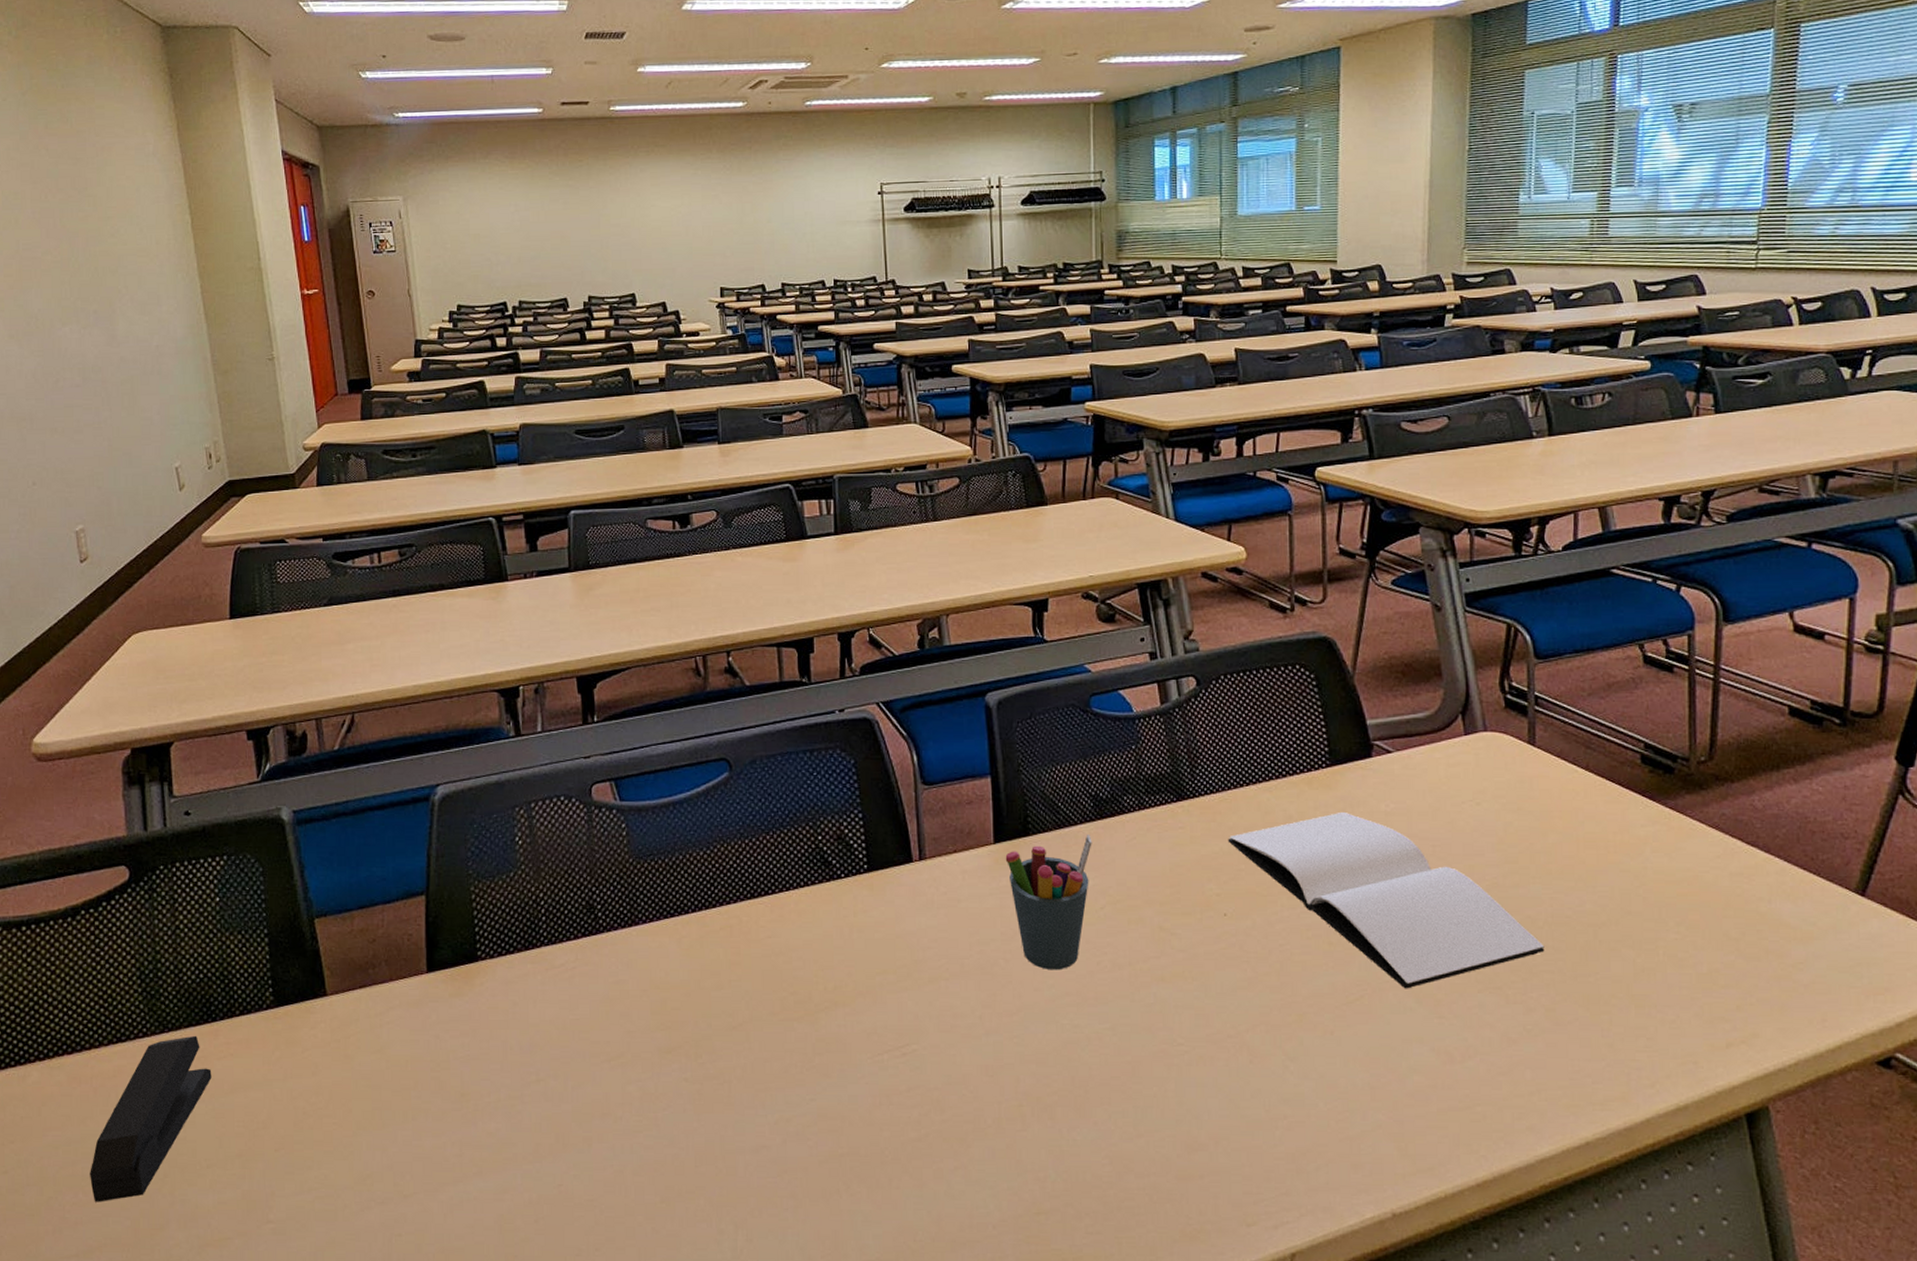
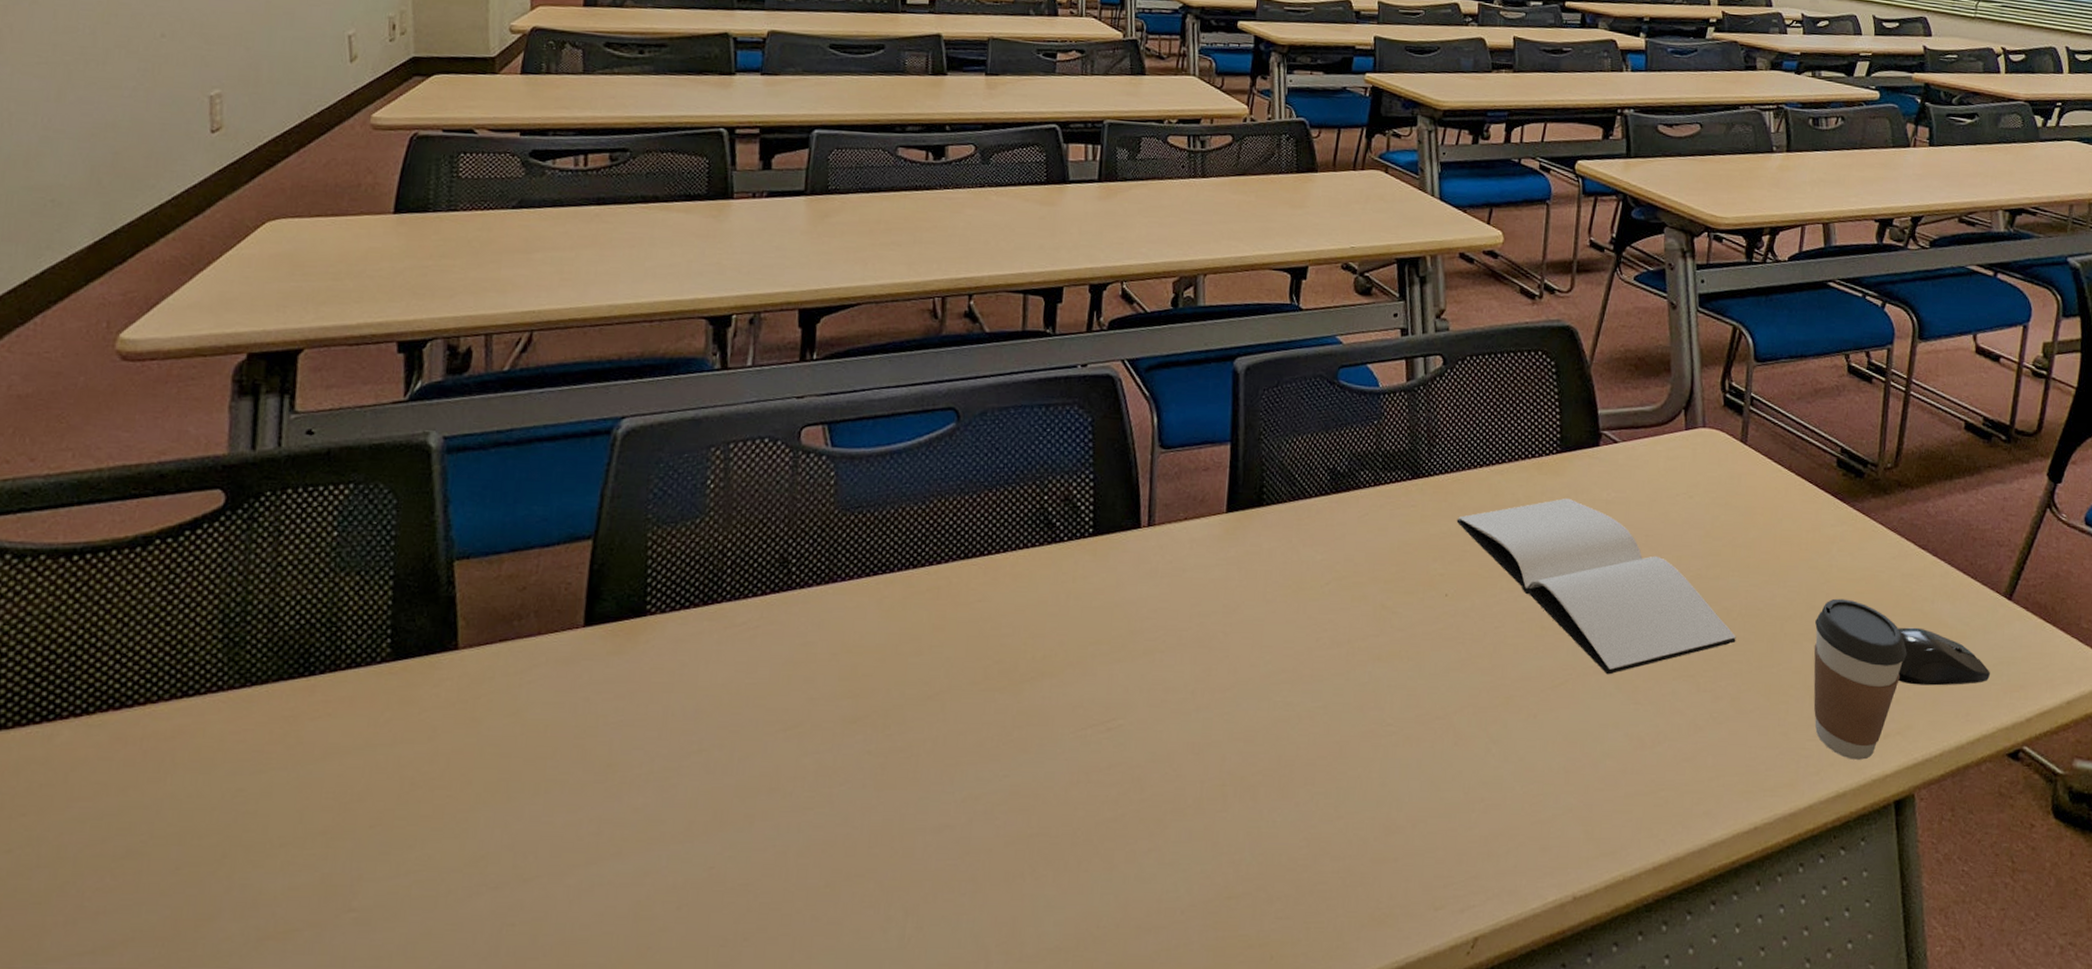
stapler: present [90,1035,212,1202] -> none [123,691,301,888]
pen holder: present [1005,835,1092,970] -> none [1236,508,1325,646]
coffee cup: none [1633,902,1745,1071] -> present [1813,598,1907,760]
computer mouse: none [1731,929,1847,991] -> present [1898,627,1990,686]

